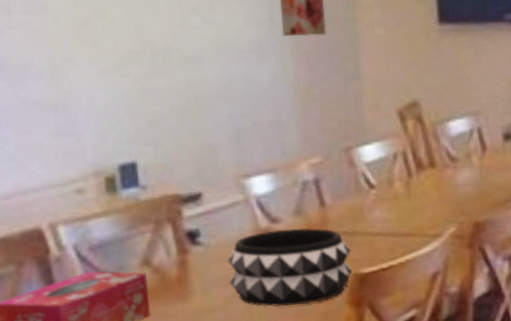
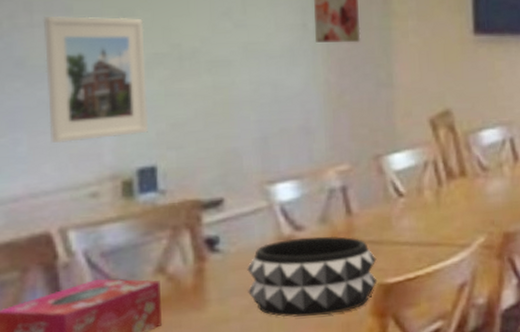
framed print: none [20,15,127,142] -> present [43,15,149,144]

